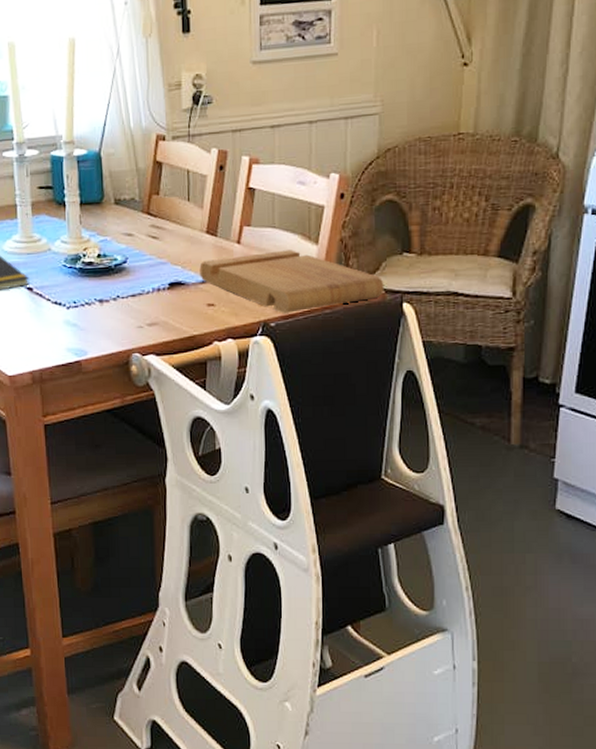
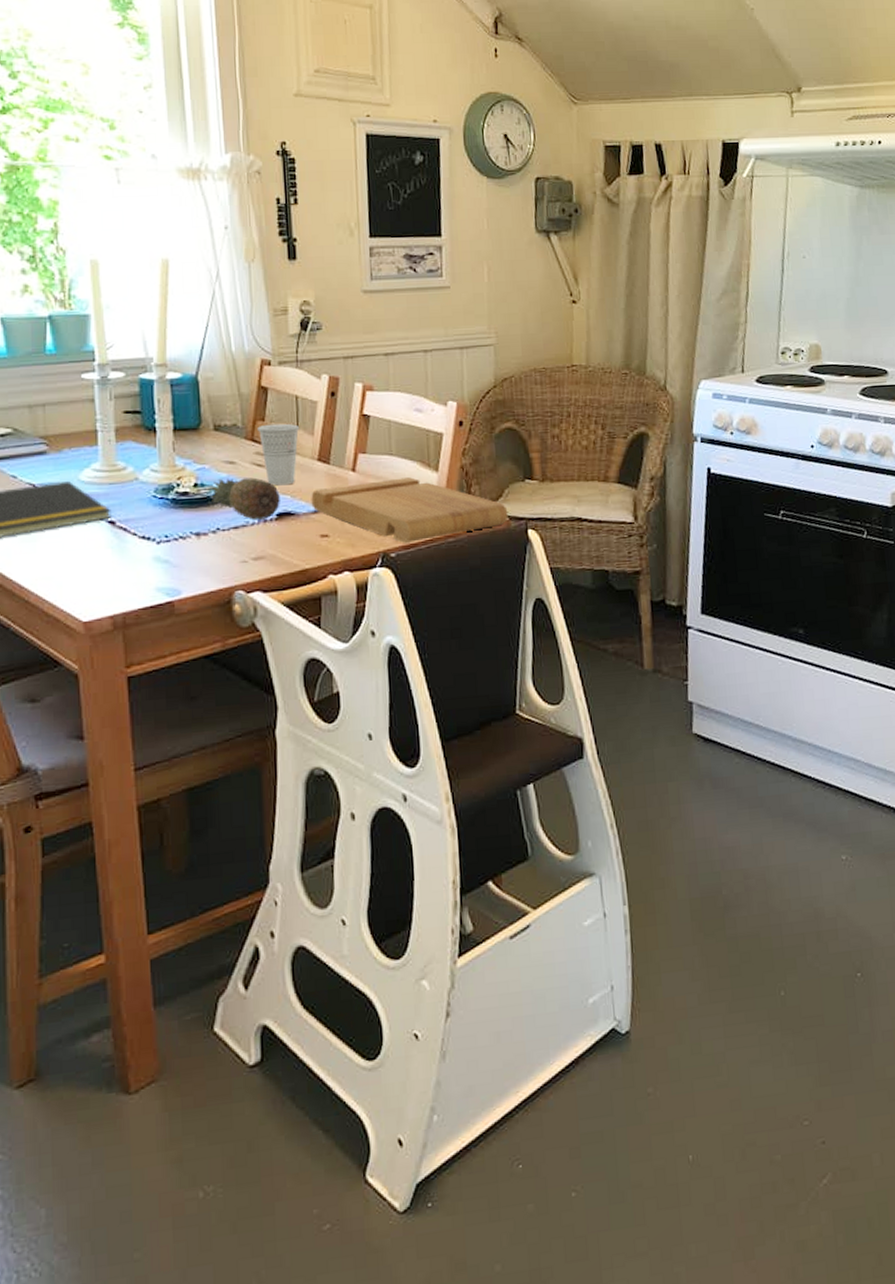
fruit: none [109,249,172,289] -> present [208,477,280,520]
cup: none [153,197,191,257] -> present [257,423,300,486]

